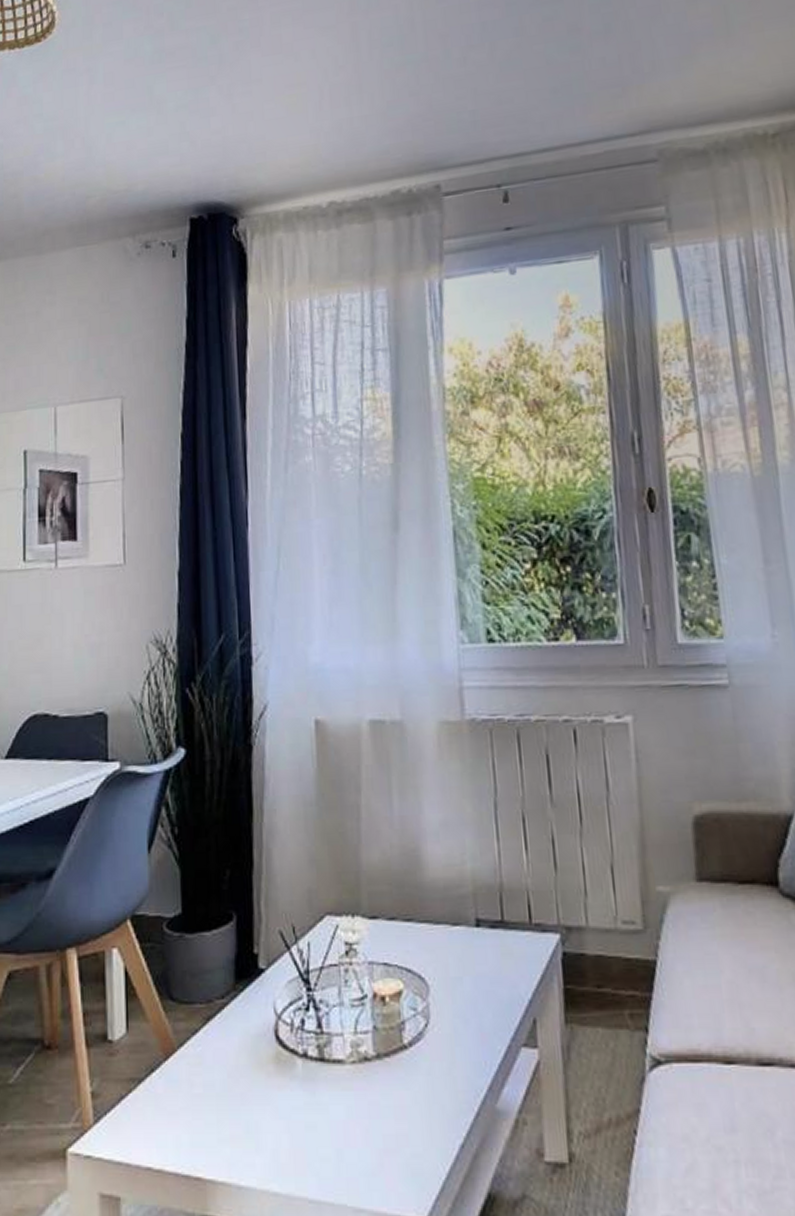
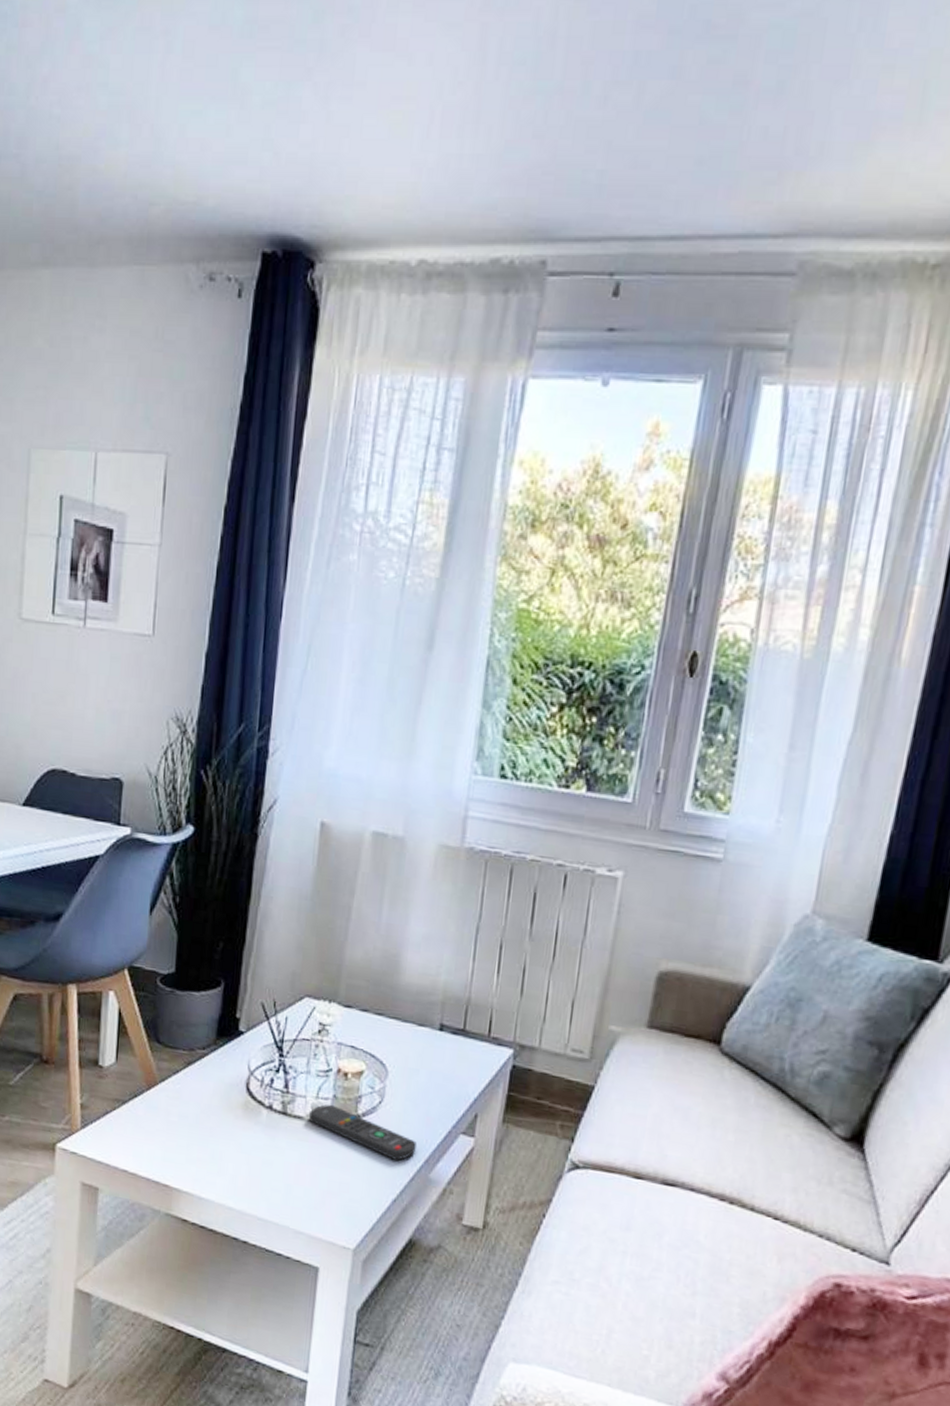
remote control: none [350,1038,476,1094] -> present [309,1104,417,1161]

